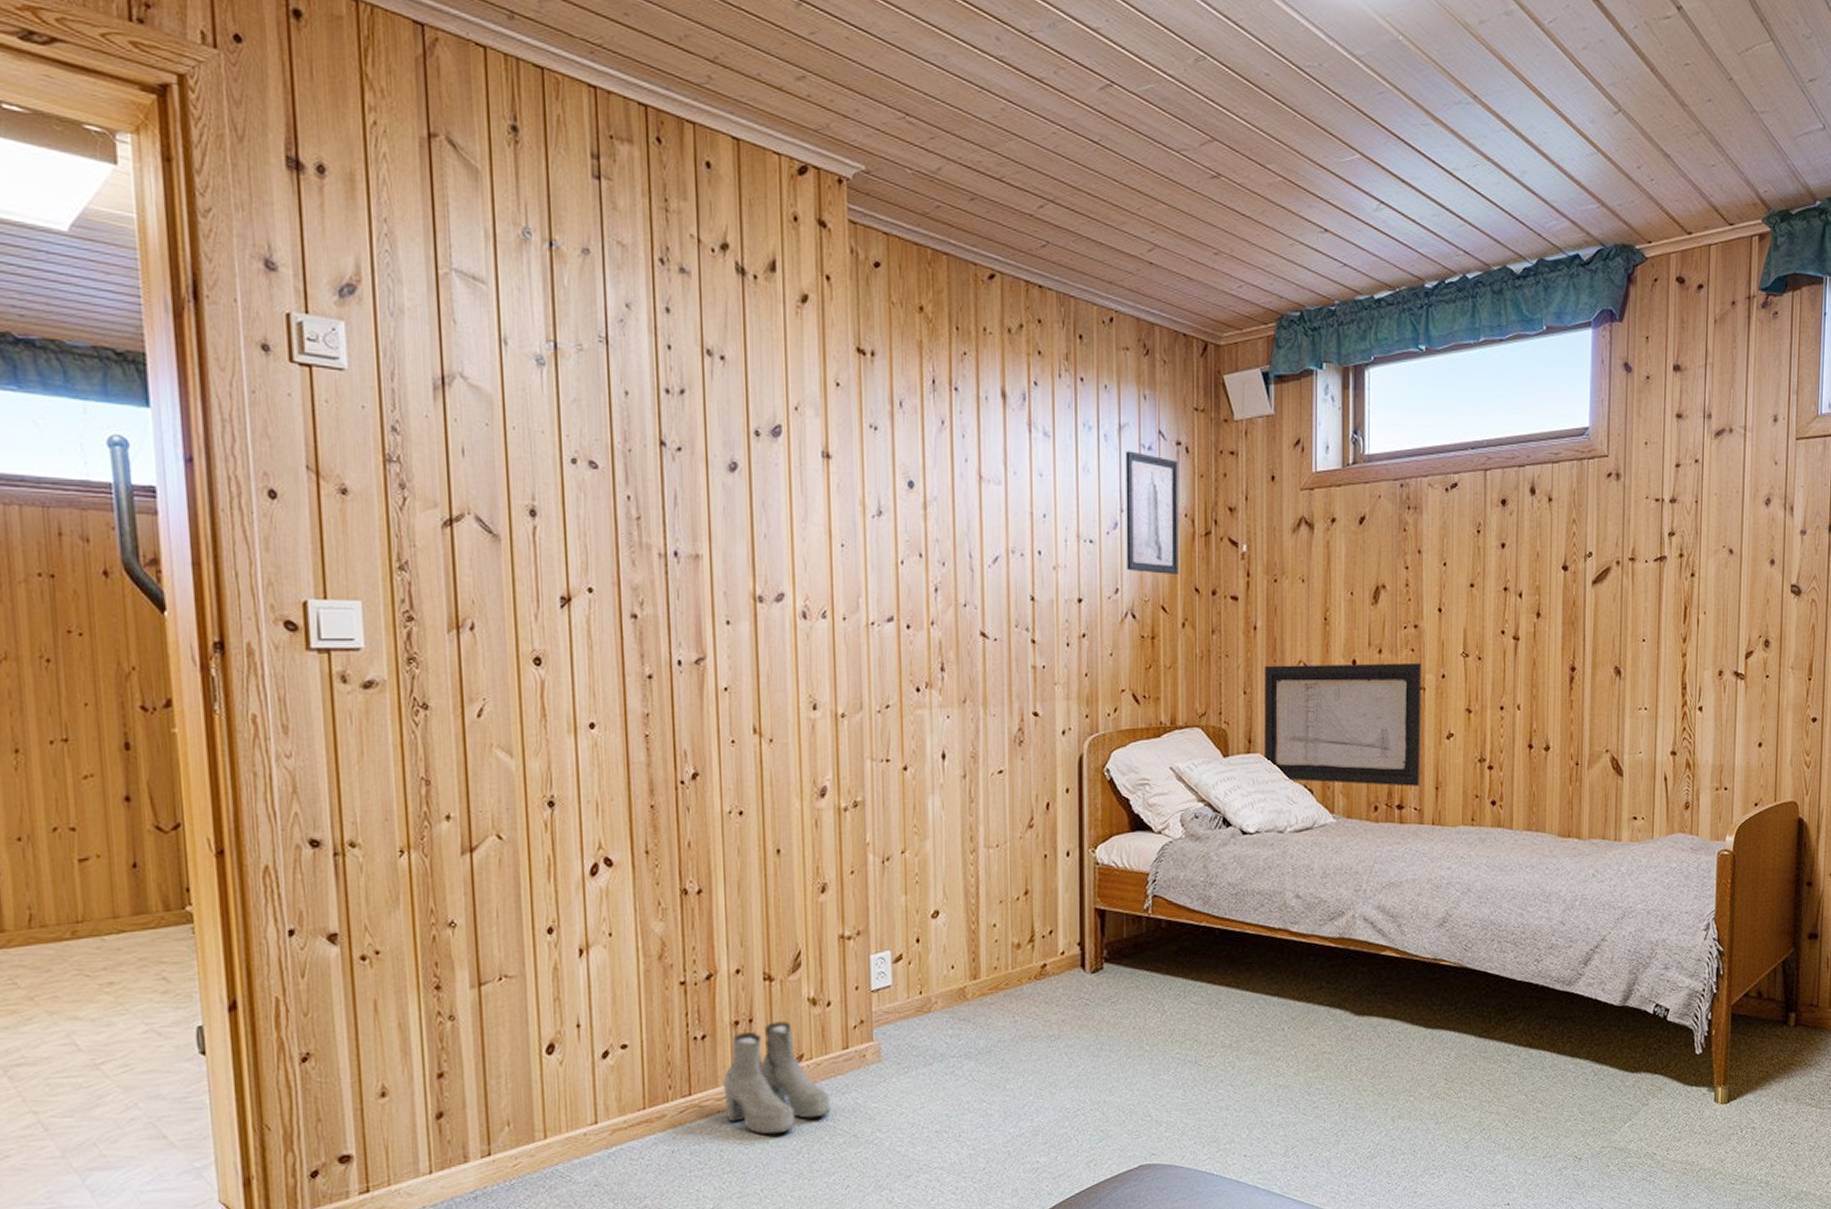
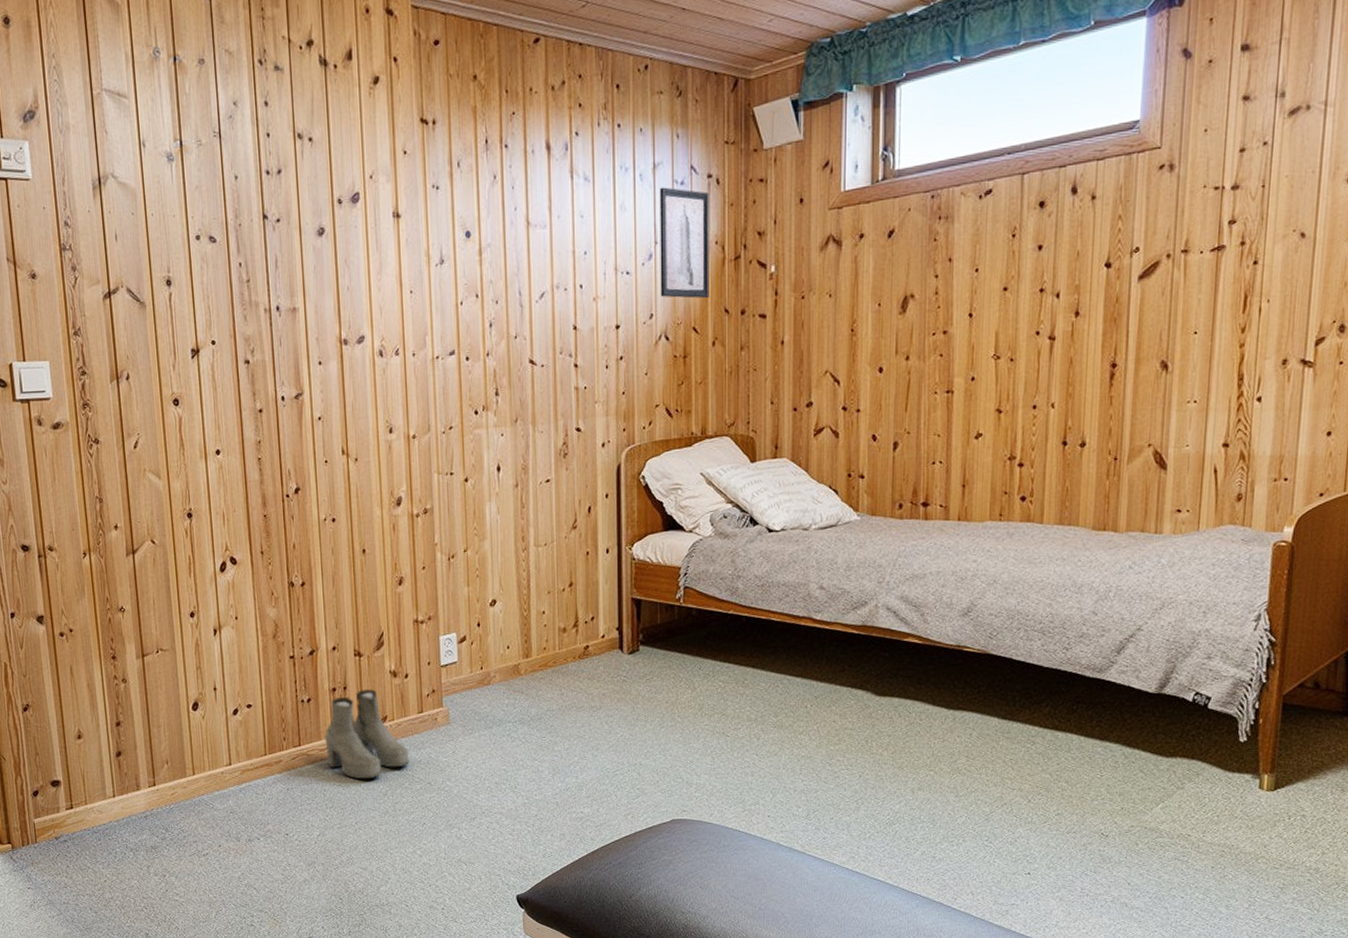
wall art: present [1265,662,1422,786] -> none [791,367,950,485]

